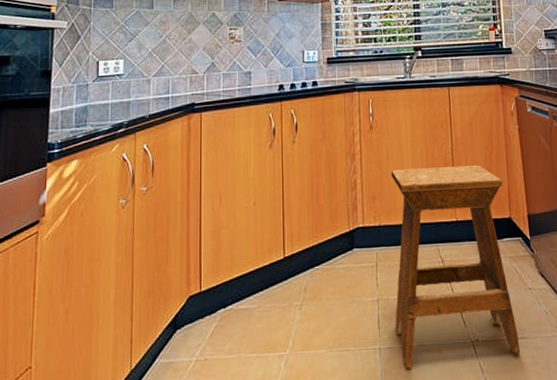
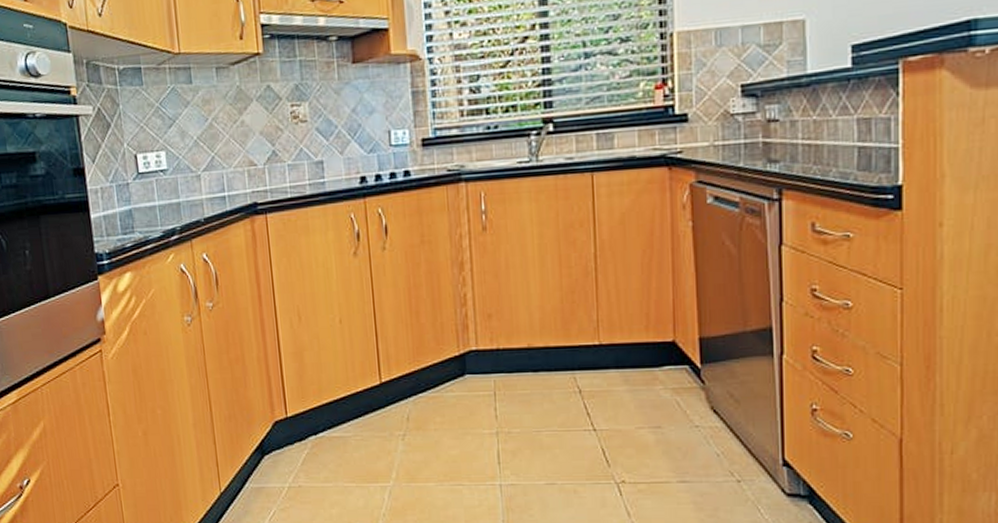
stool: present [390,165,521,368] -> none [511,275,680,507]

